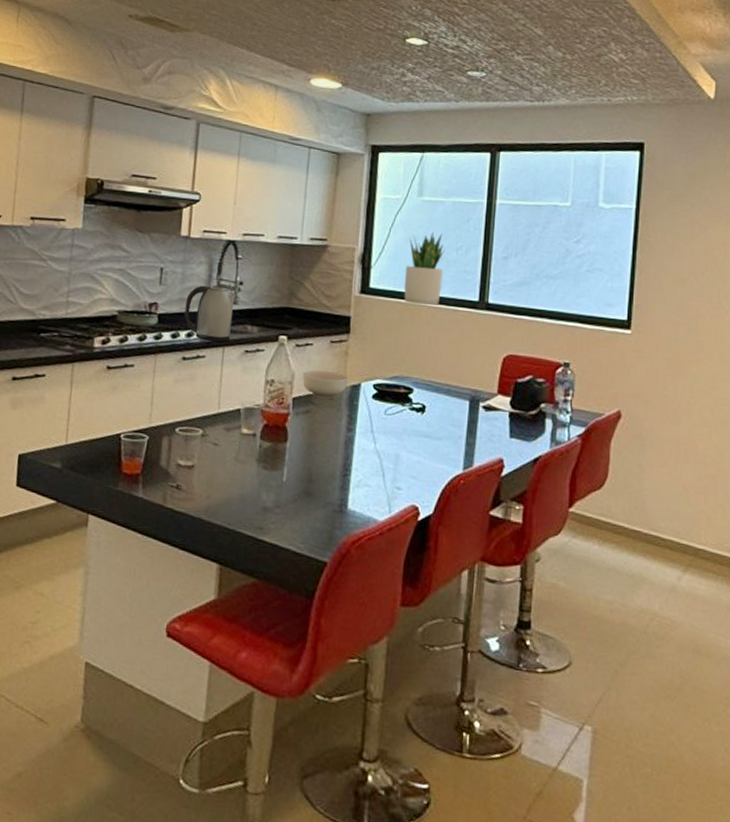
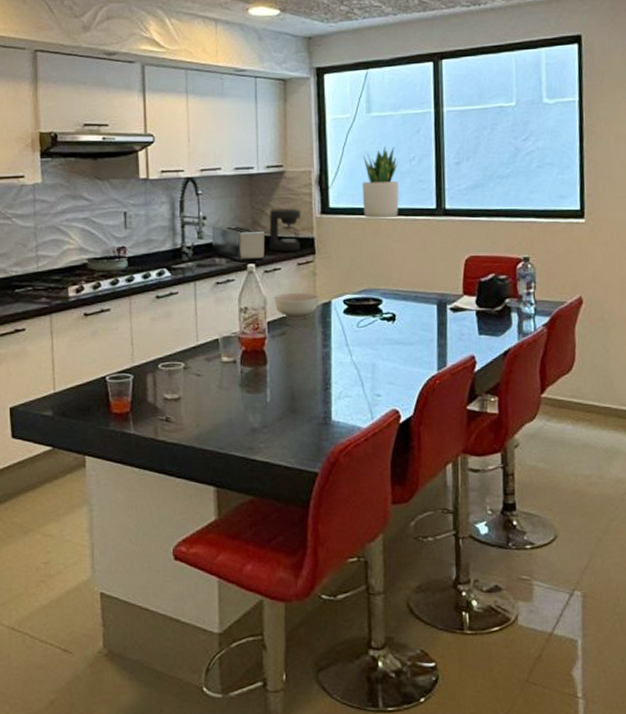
kettle: present [184,285,235,343] -> none [153,222,200,278]
toaster: none [244,292,301,334] -> present [211,225,266,263]
coffee maker: none [304,282,339,328] -> present [269,208,300,252]

